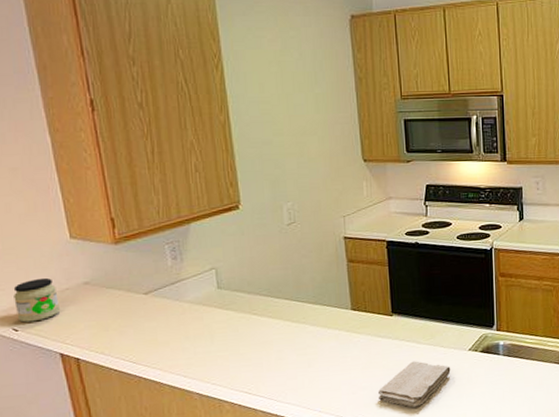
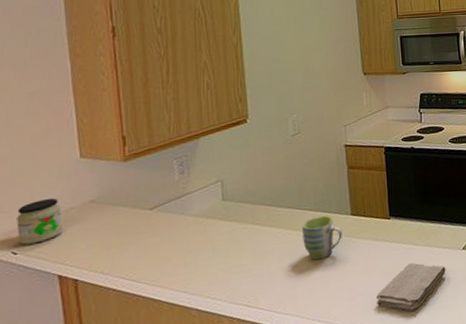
mug: none [301,308,342,354] -> present [302,215,342,261]

